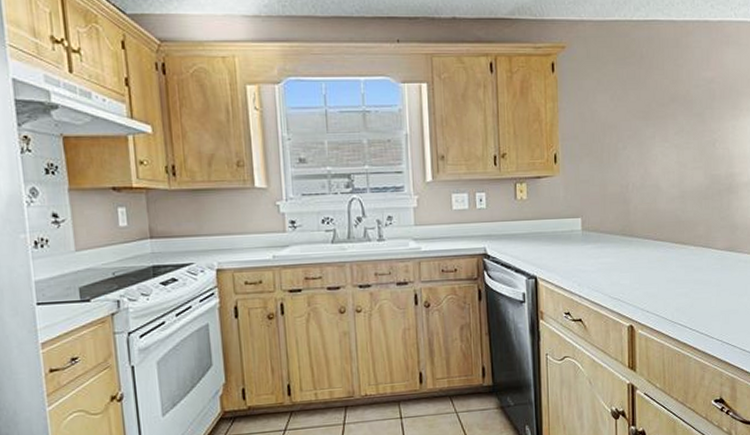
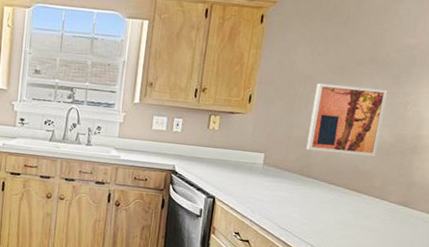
wall art: none [622,129,694,207] -> present [306,83,388,157]

